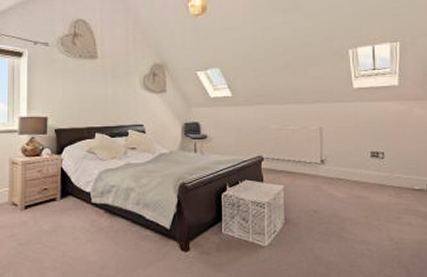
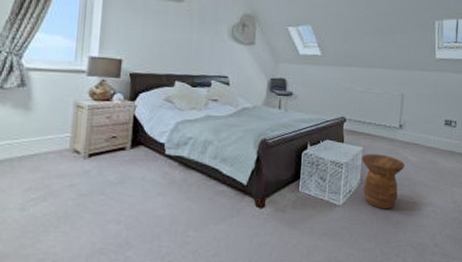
side table: none [284,191,332,249] -> present [361,153,405,209]

